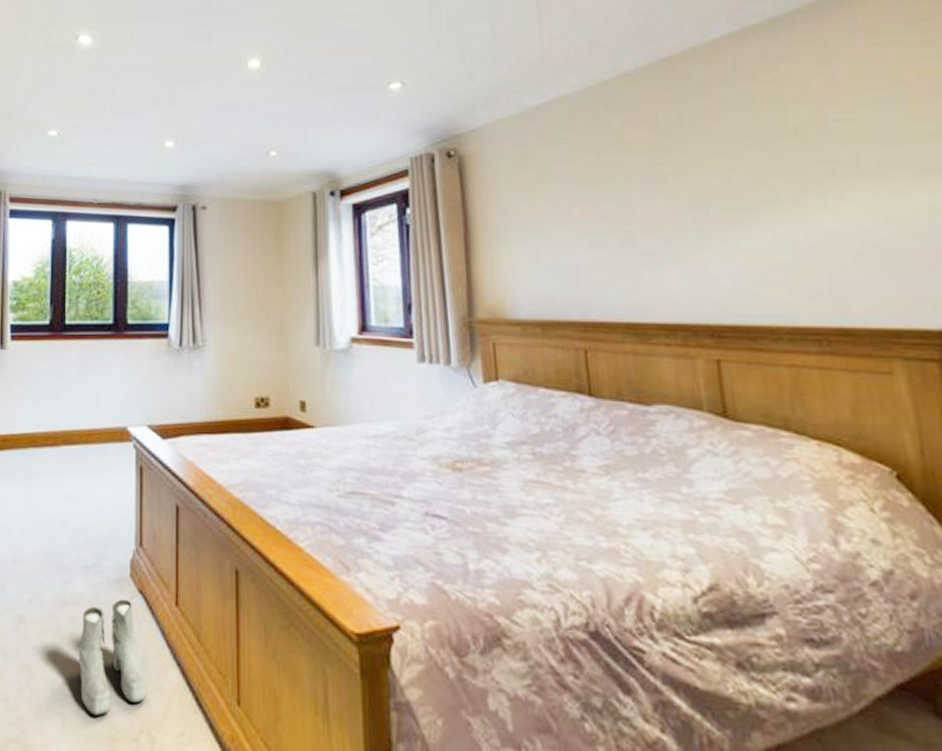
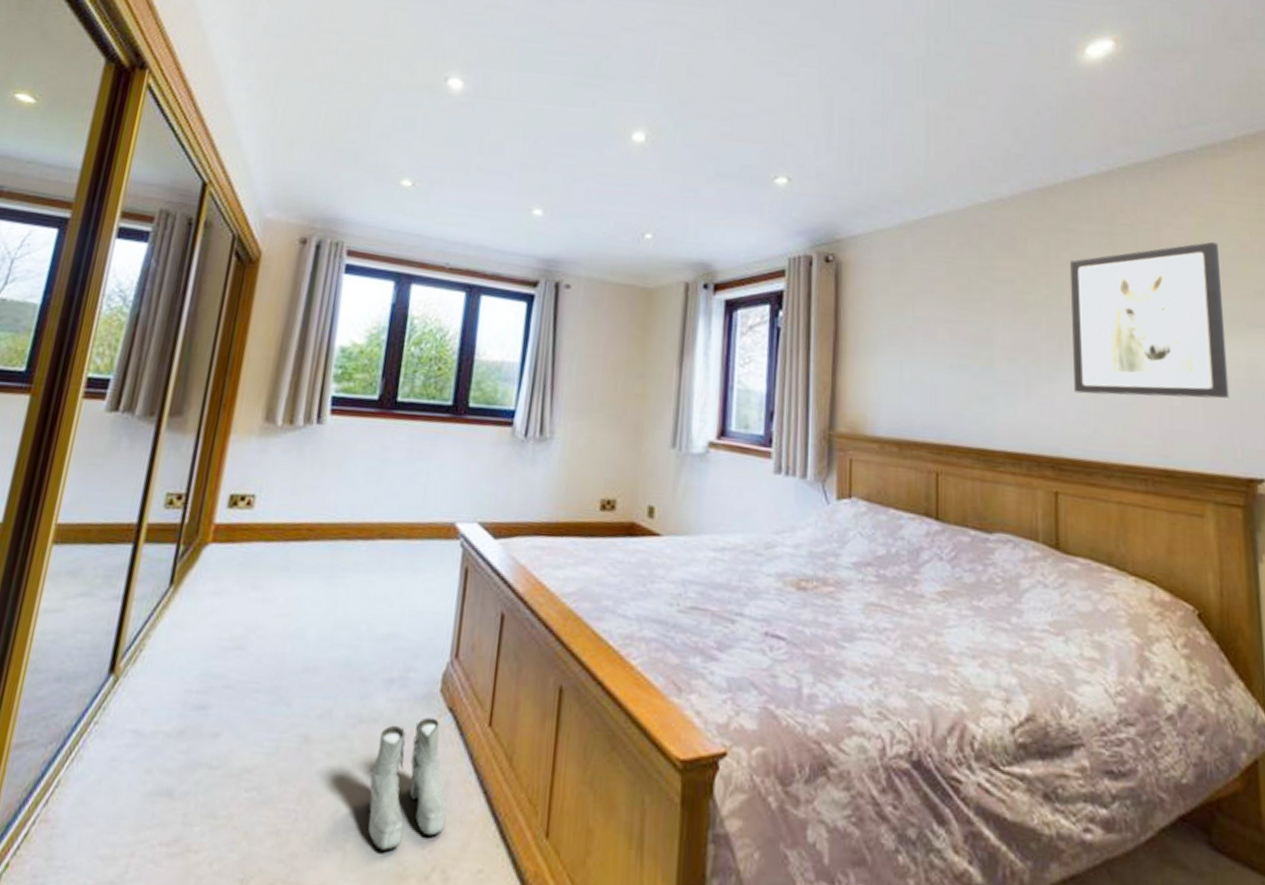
wall art: none [707,87,910,259] -> present [1069,241,1230,399]

